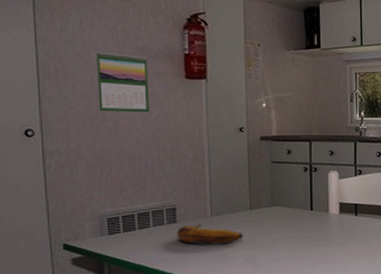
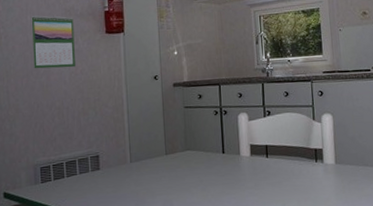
banana: present [176,224,243,245] -> none [100,170,160,191]

